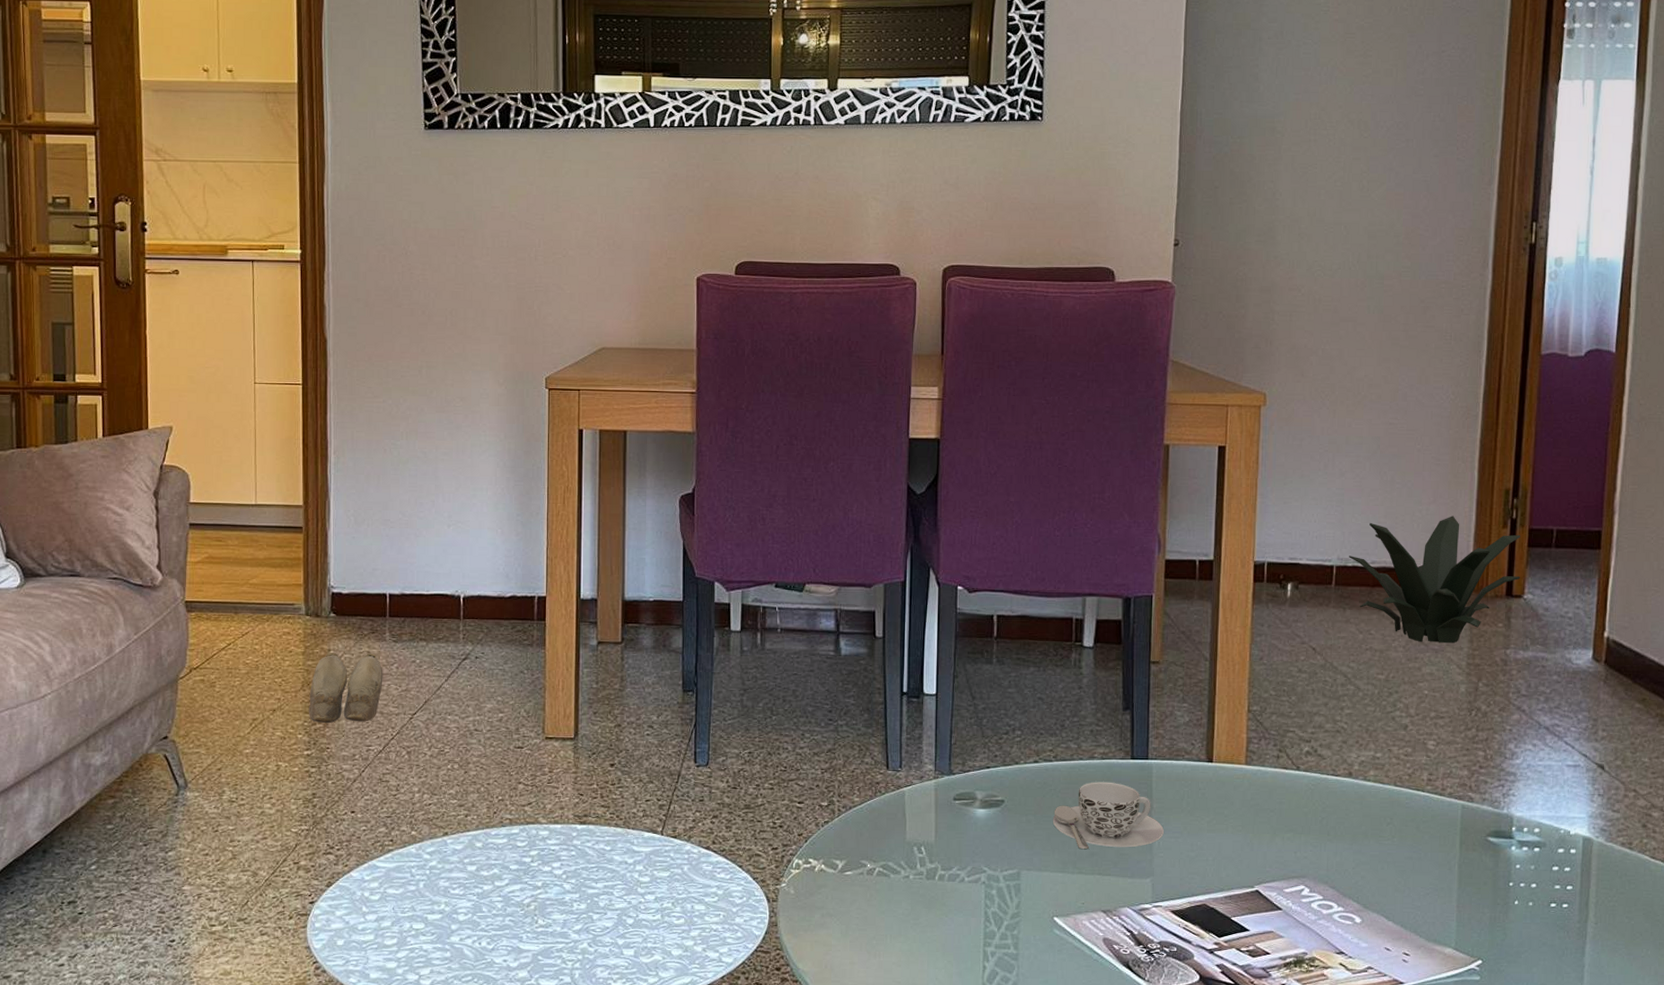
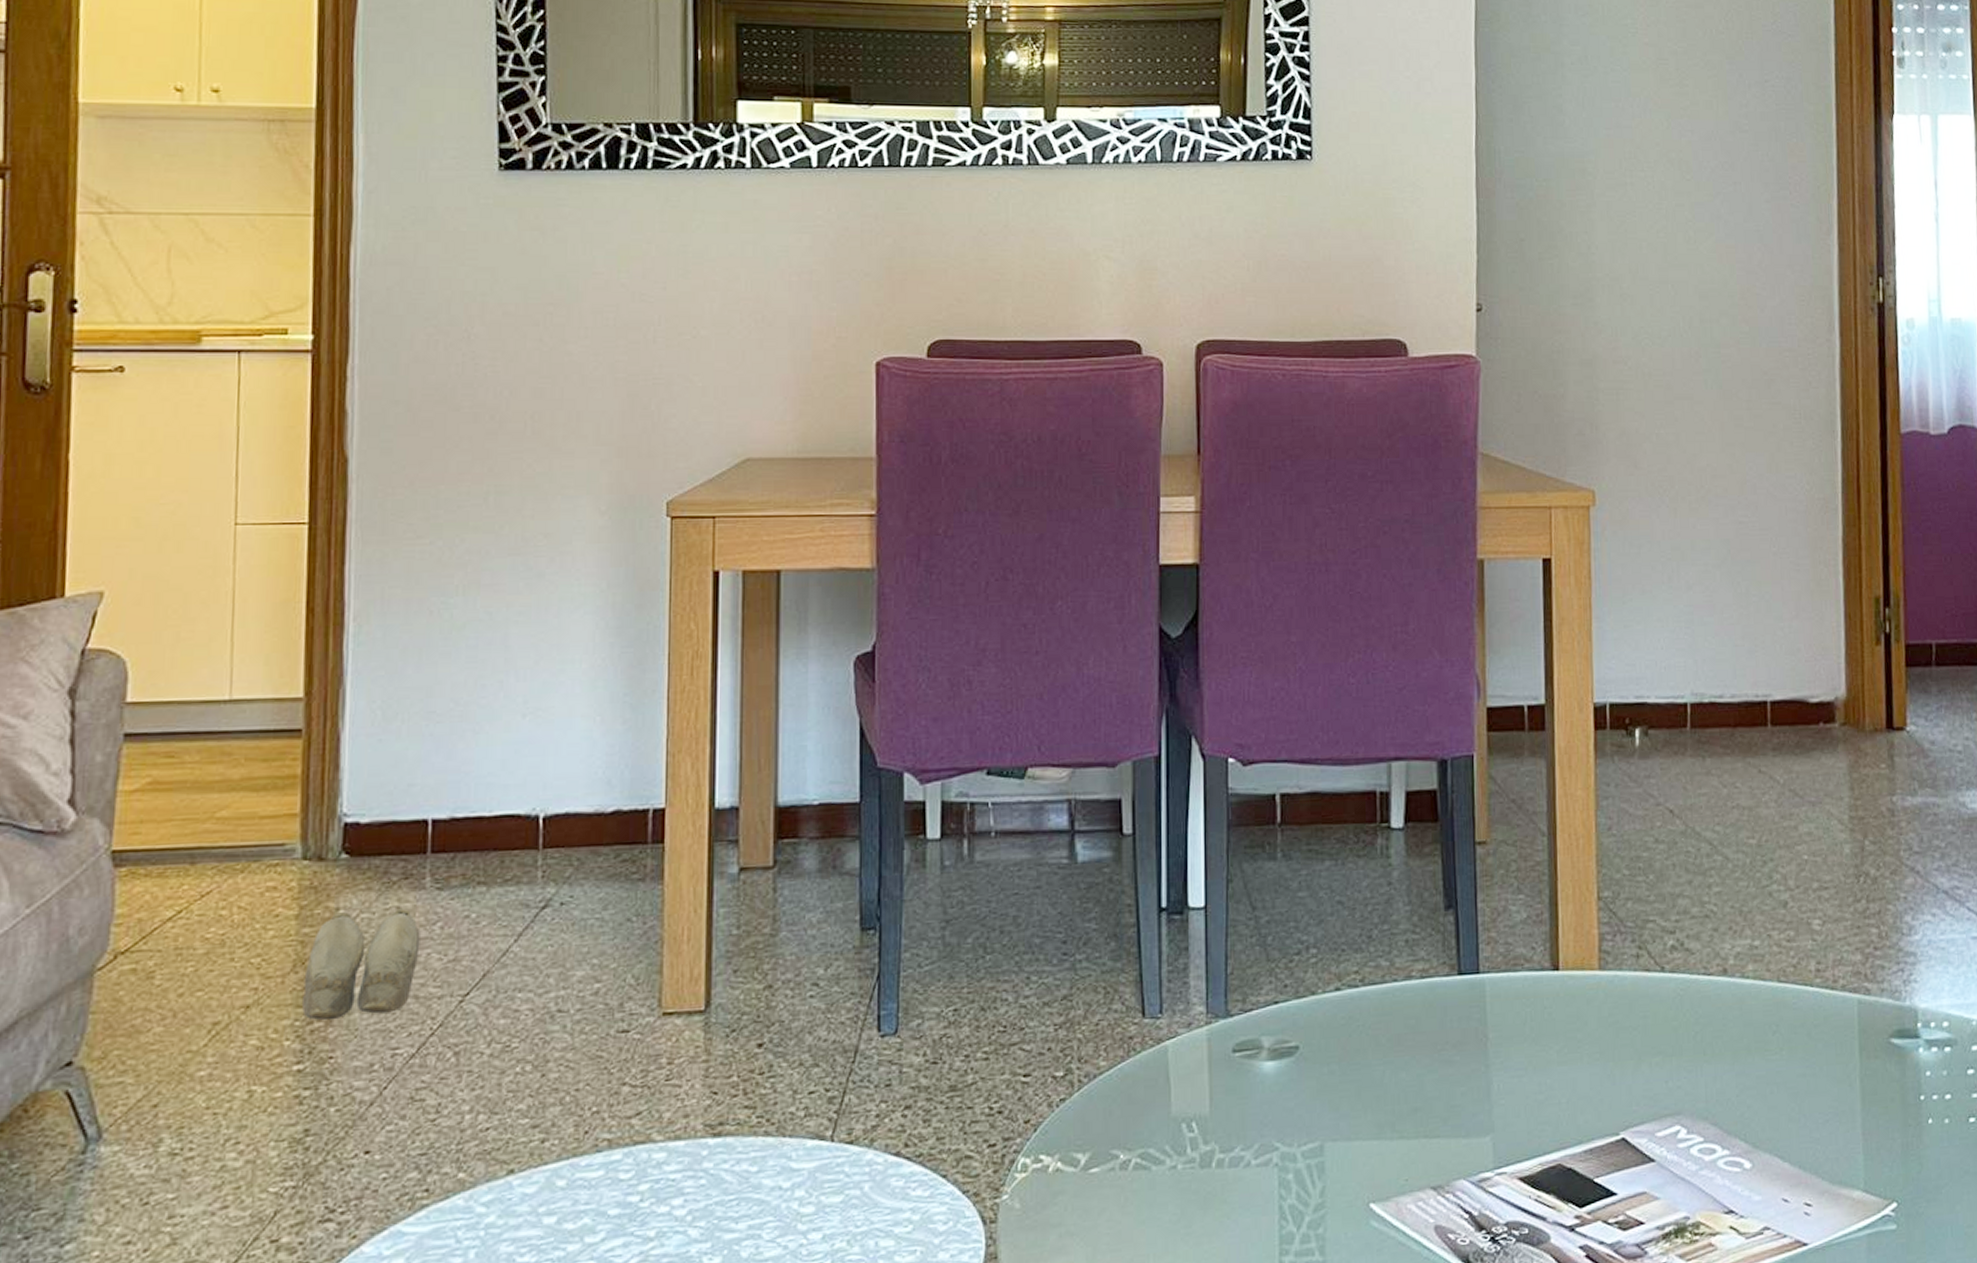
teacup: present [1052,782,1165,850] -> none [1362,1008,1505,1105]
plant: present [1348,516,1521,643] -> none [1703,633,1900,794]

